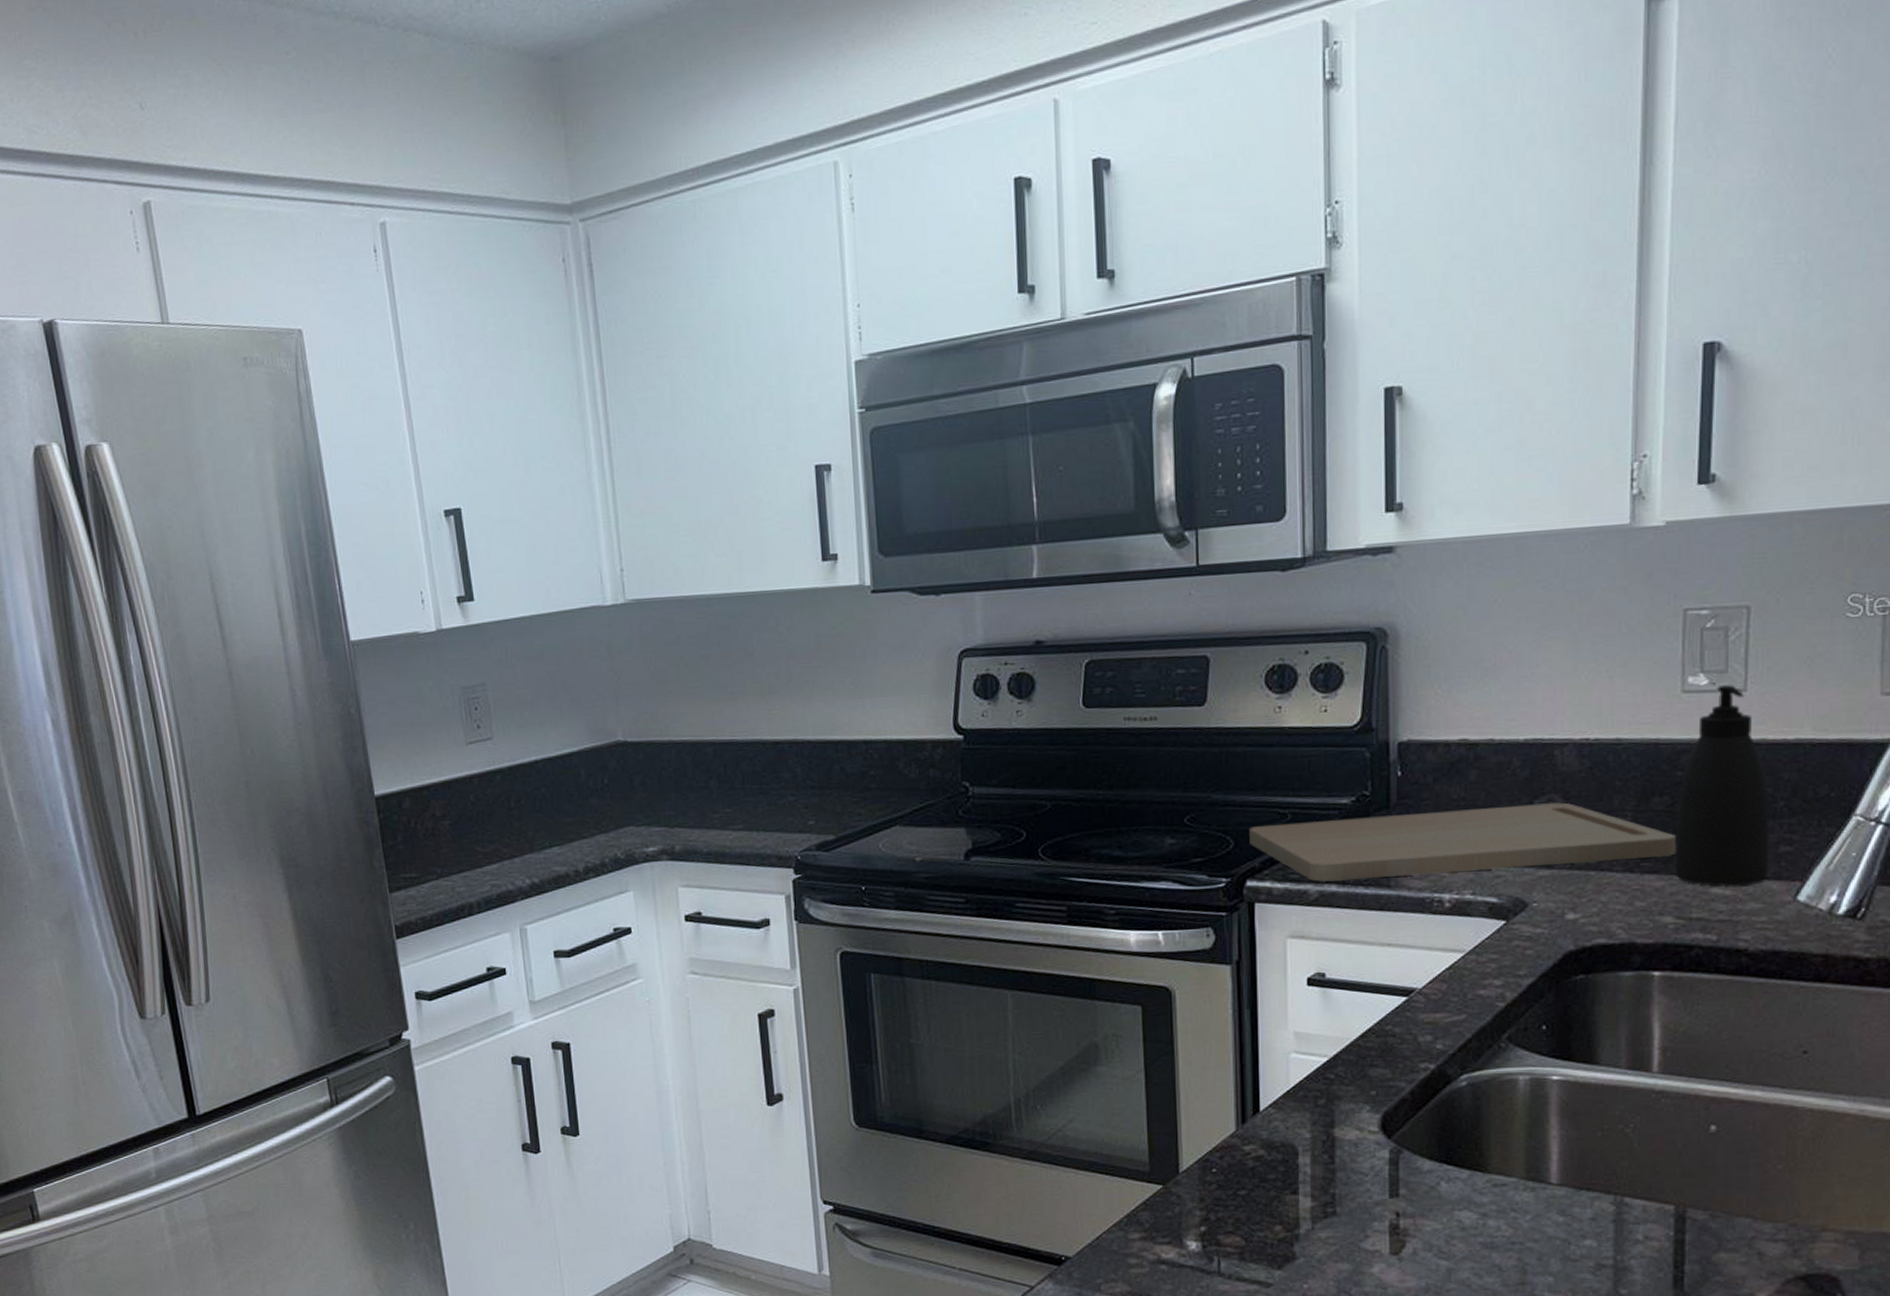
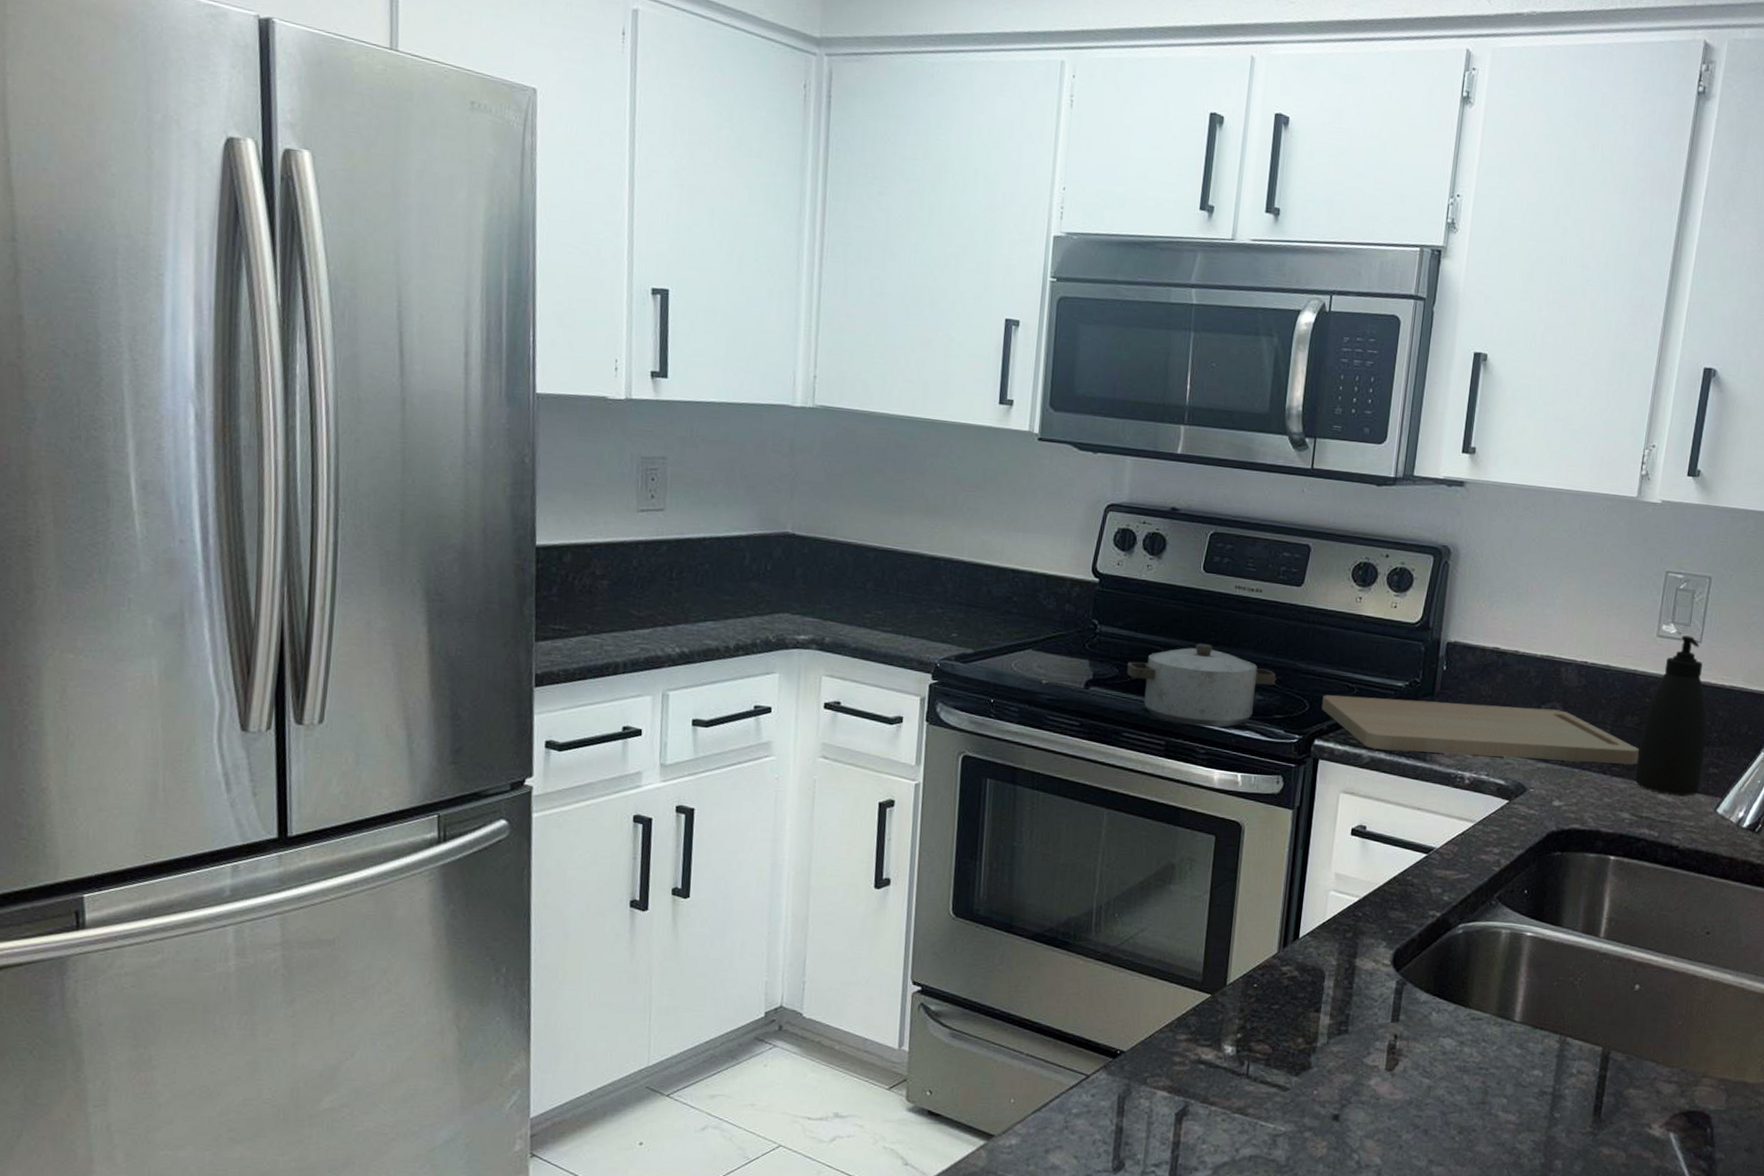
cooking pot: none [1010,788,1189,885] -> present [1127,643,1277,728]

